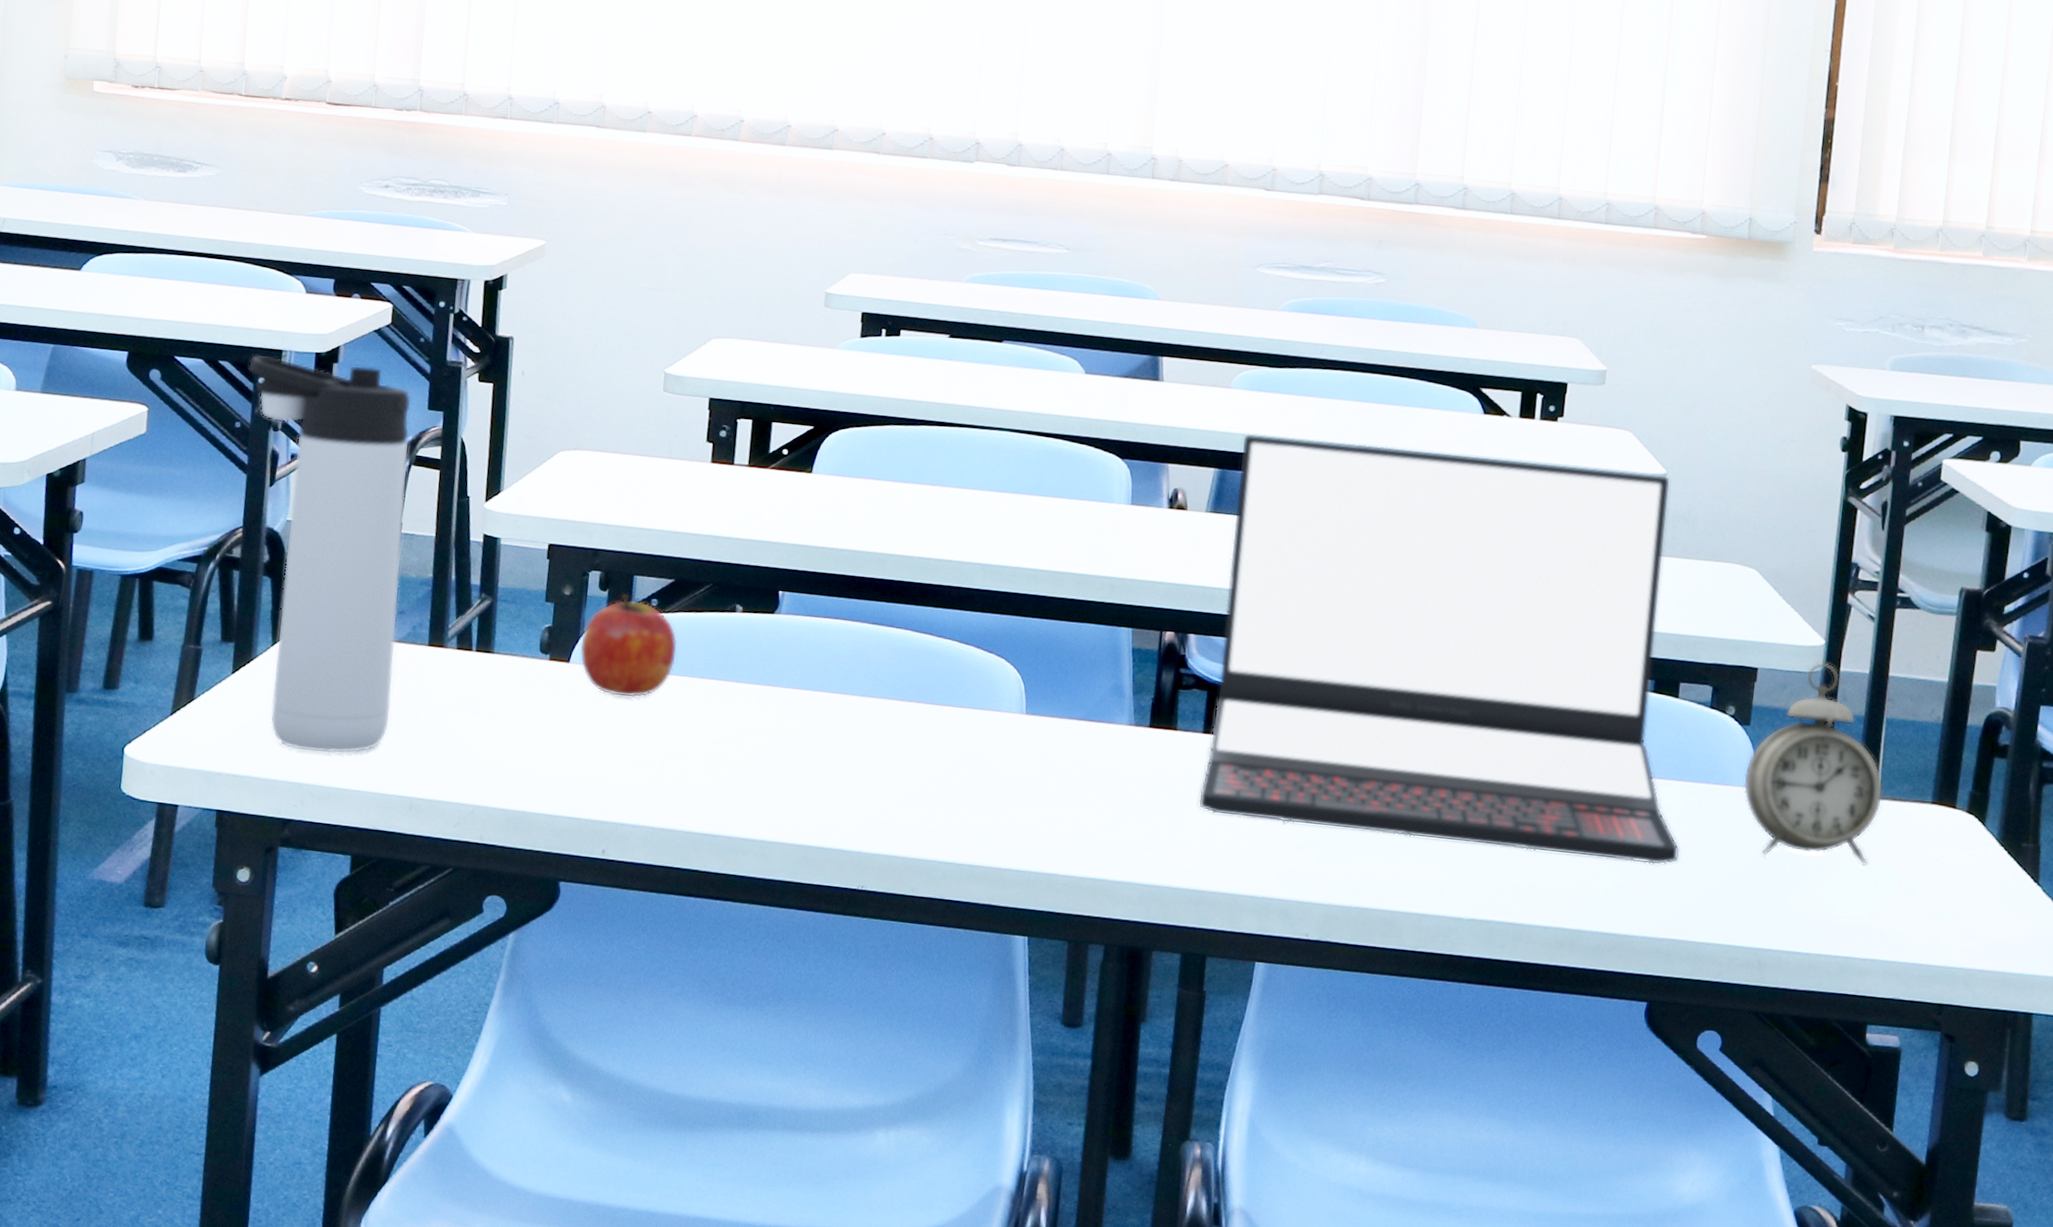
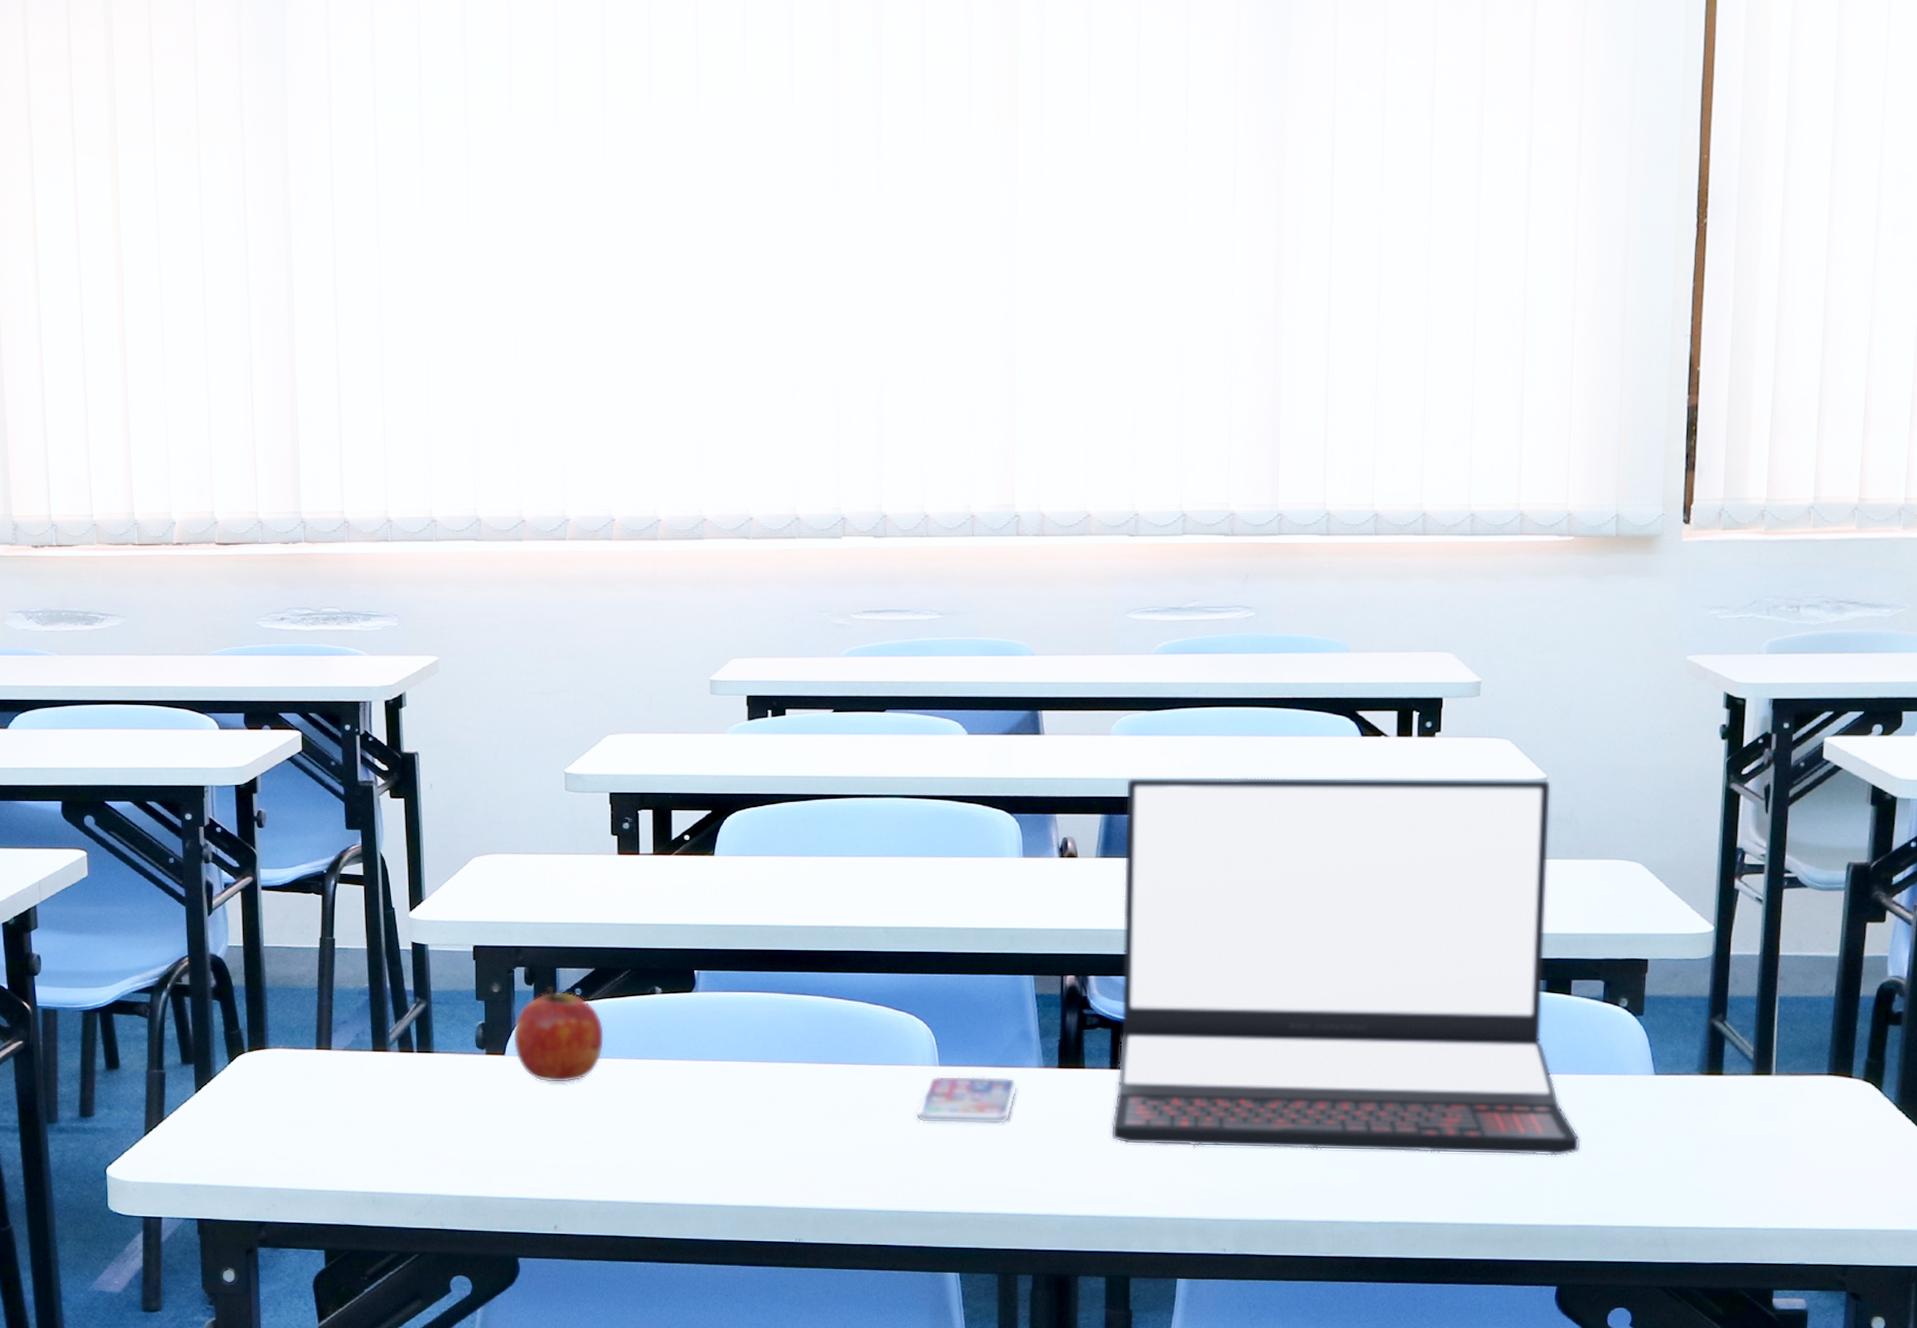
thermos bottle: present [247,354,411,754] -> none [174,792,346,1159]
smartphone: none [997,725,1106,782] -> present [916,1076,1018,1124]
alarm clock: present [1743,662,1884,866] -> none [1640,948,1779,1140]

